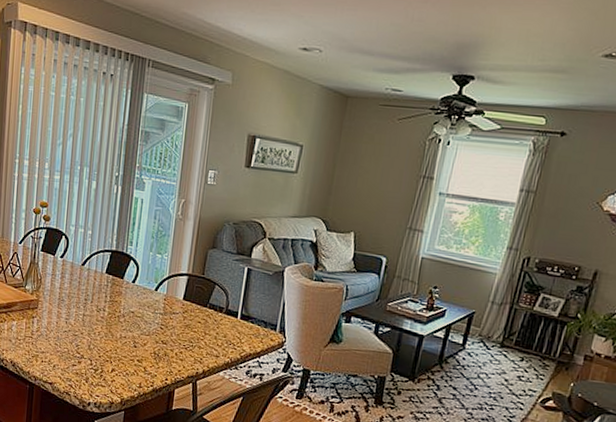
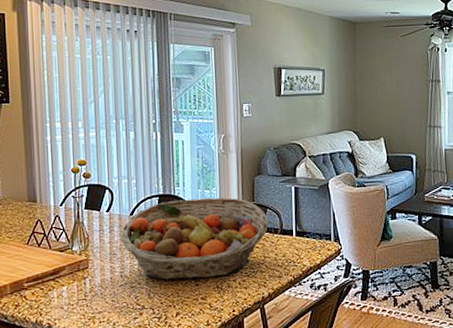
fruit basket: none [70,258,215,344] -> present [120,197,268,281]

